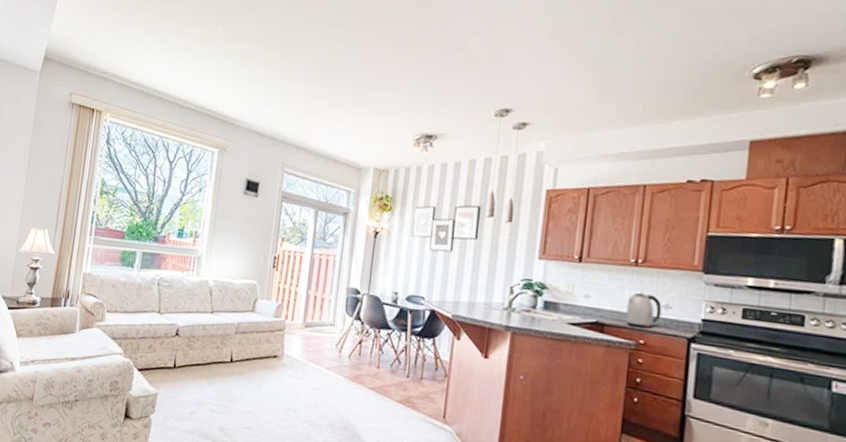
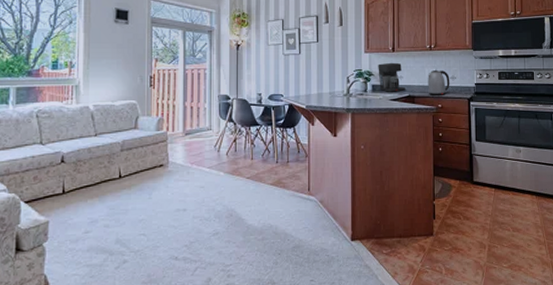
coffee maker: none [554,275,592,315] -> present [378,62,405,92]

